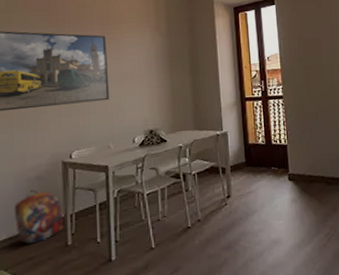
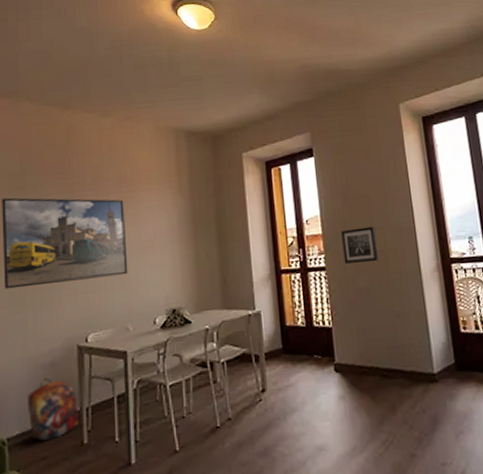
wall art: none [297,63,326,93] -> present [341,226,378,264]

